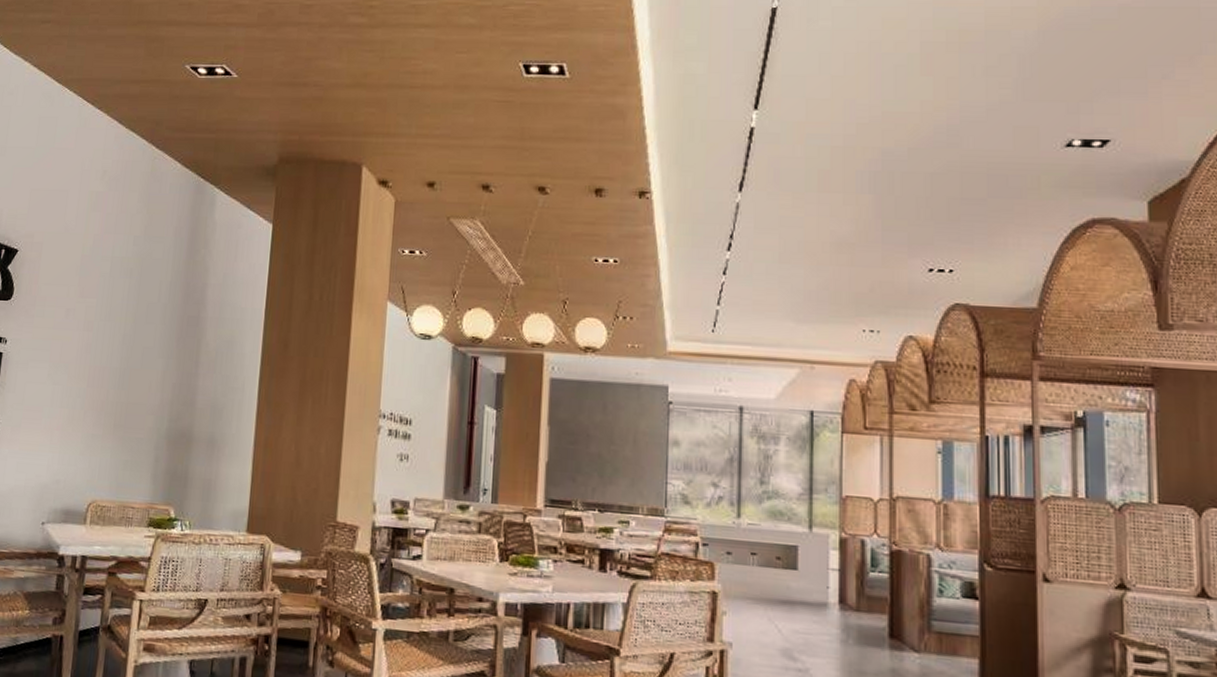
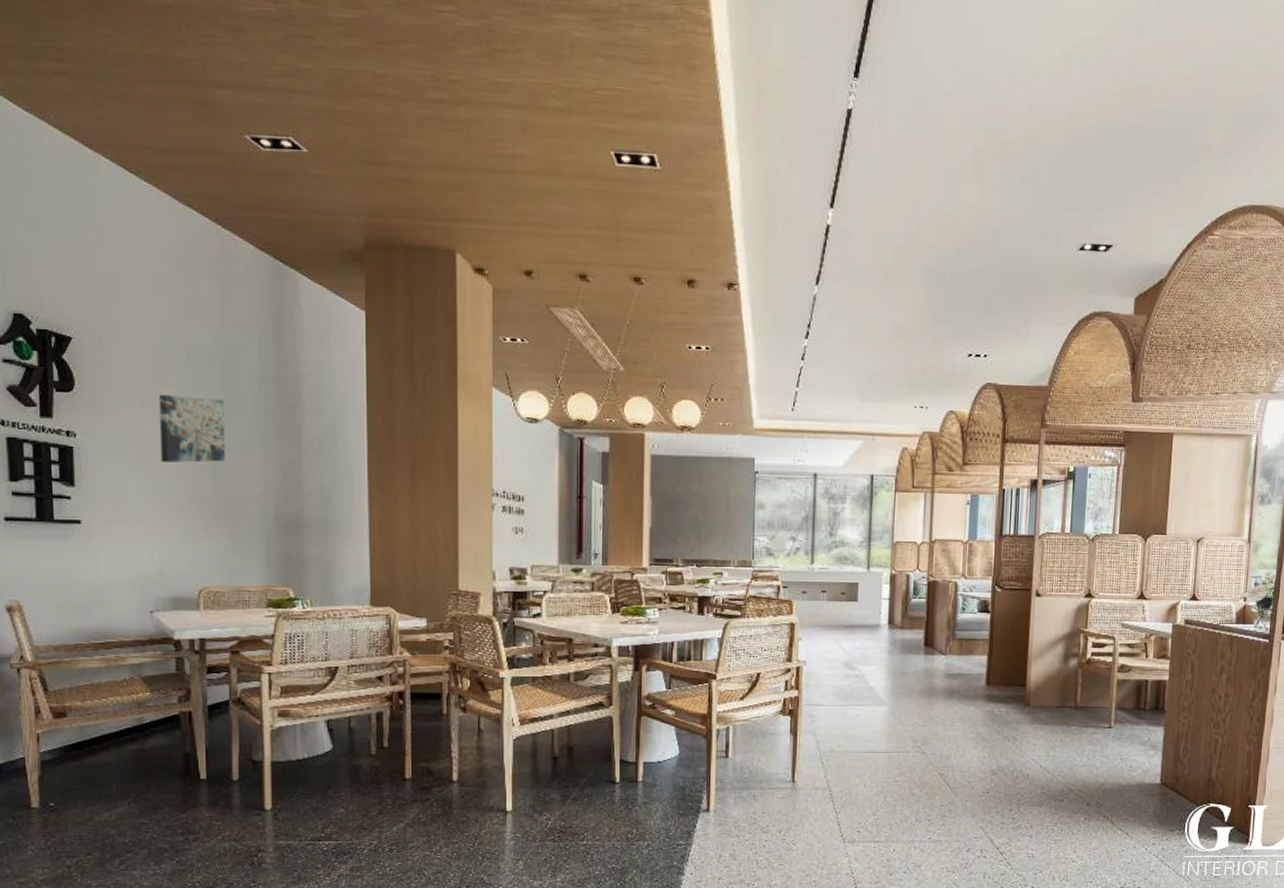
wall art: none [73,304,136,372] -> present [158,394,225,463]

